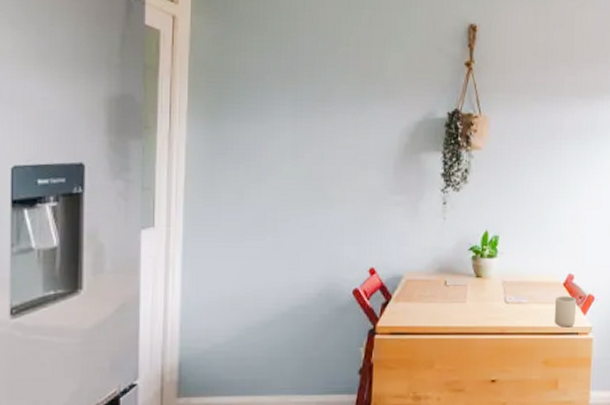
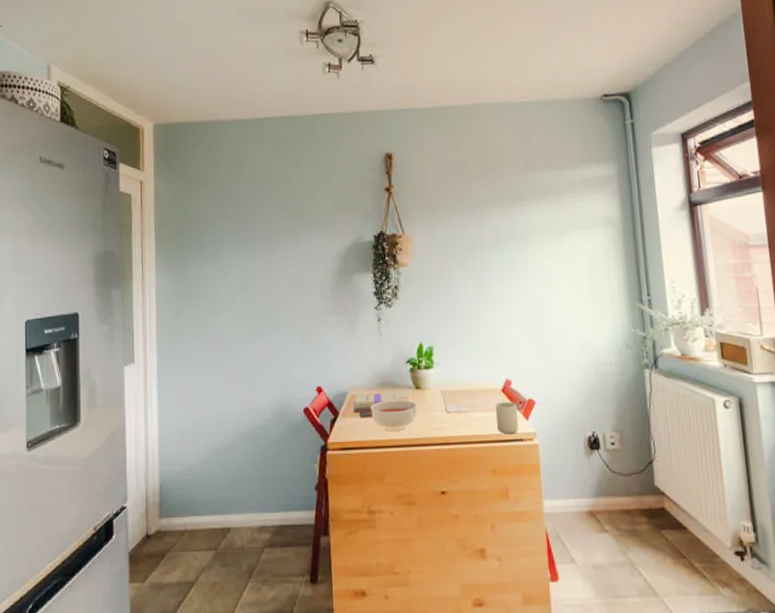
books: none [408,279,459,303] -> present [353,392,400,417]
bowl: none [426,287,475,319] -> present [371,400,417,432]

